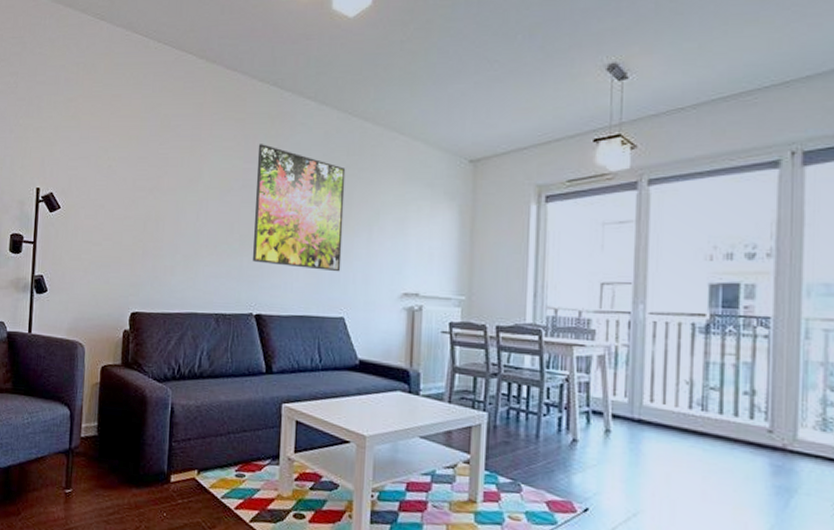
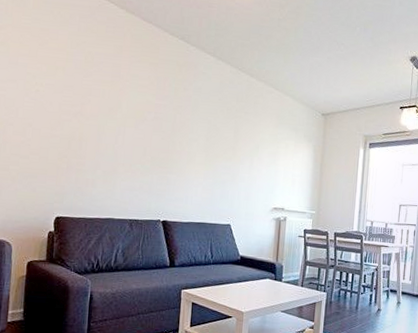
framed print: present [253,144,346,272] -> none [161,85,235,190]

